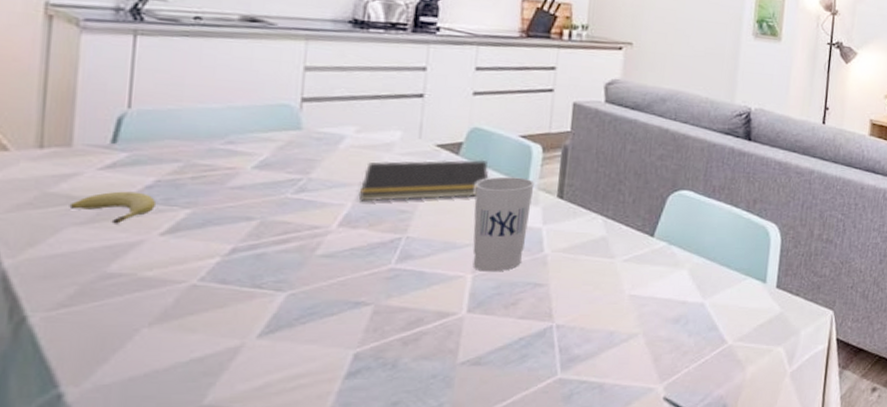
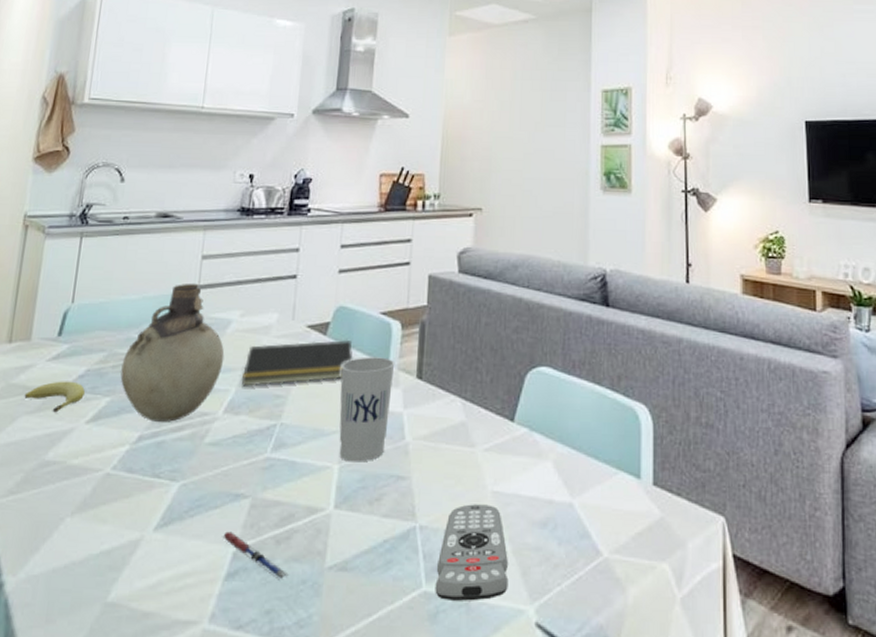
vase: none [203,95,337,235] -> present [120,283,225,422]
pen: none [339,336,417,376] -> present [221,531,289,580]
remote control: none [570,306,641,384] -> present [435,504,509,601]

